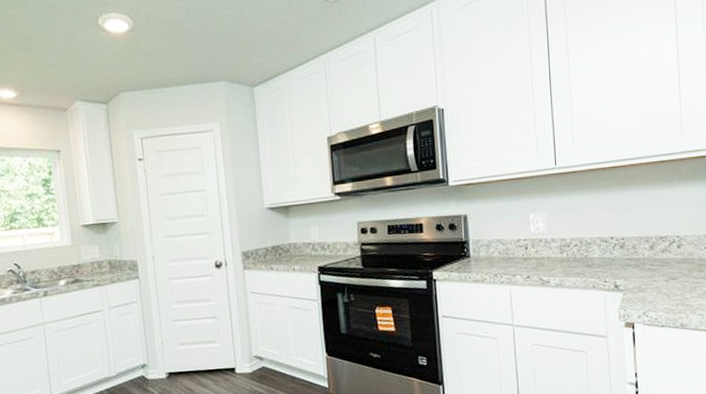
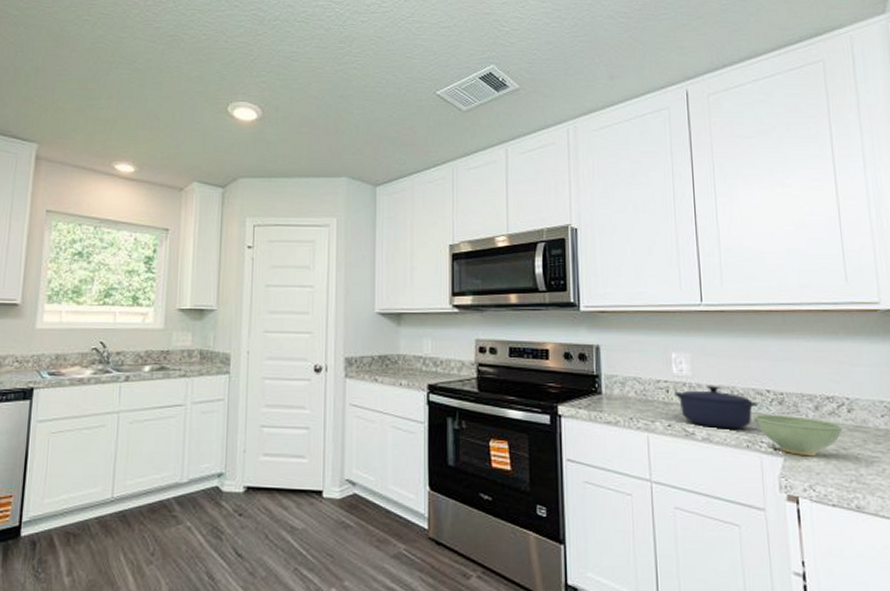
cooking pot: none [532,237,603,275] -> present [674,385,759,429]
bowl: none [599,257,674,289] -> present [754,414,844,457]

